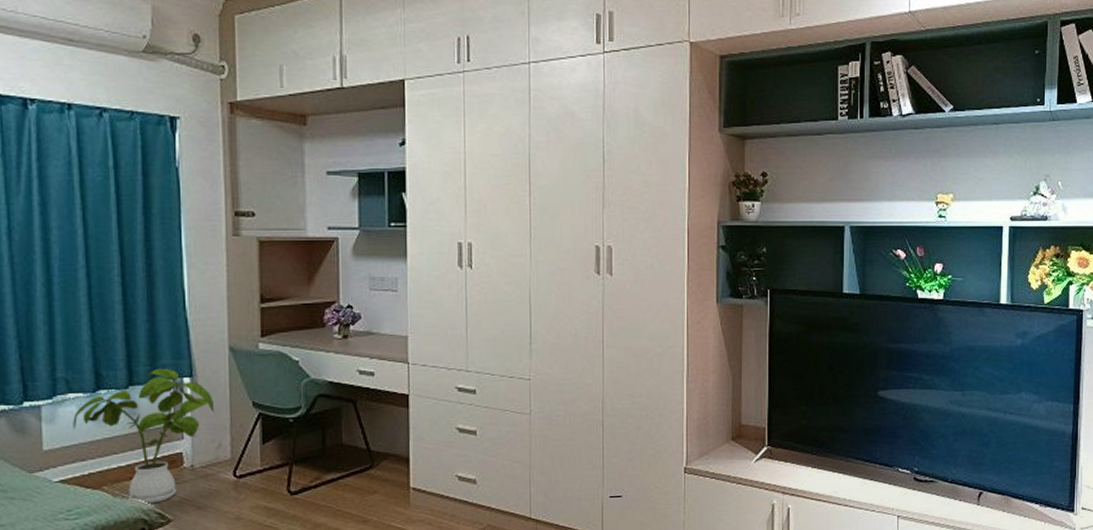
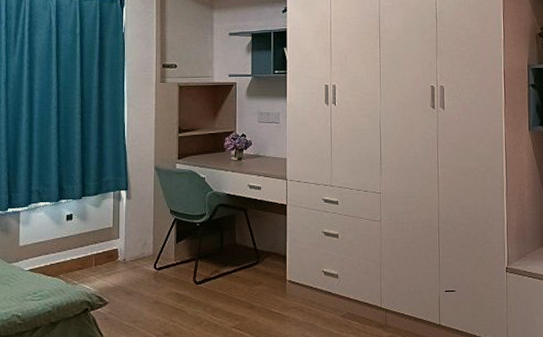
house plant: present [73,368,215,504] -> none [41,183,143,289]

